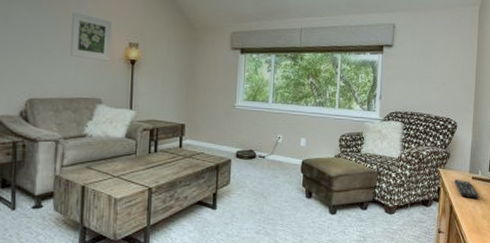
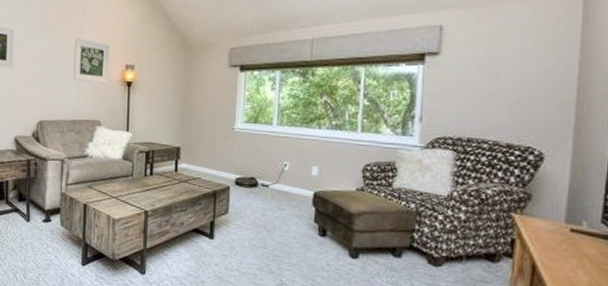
remote control: present [455,179,480,199] -> none [540,229,584,260]

